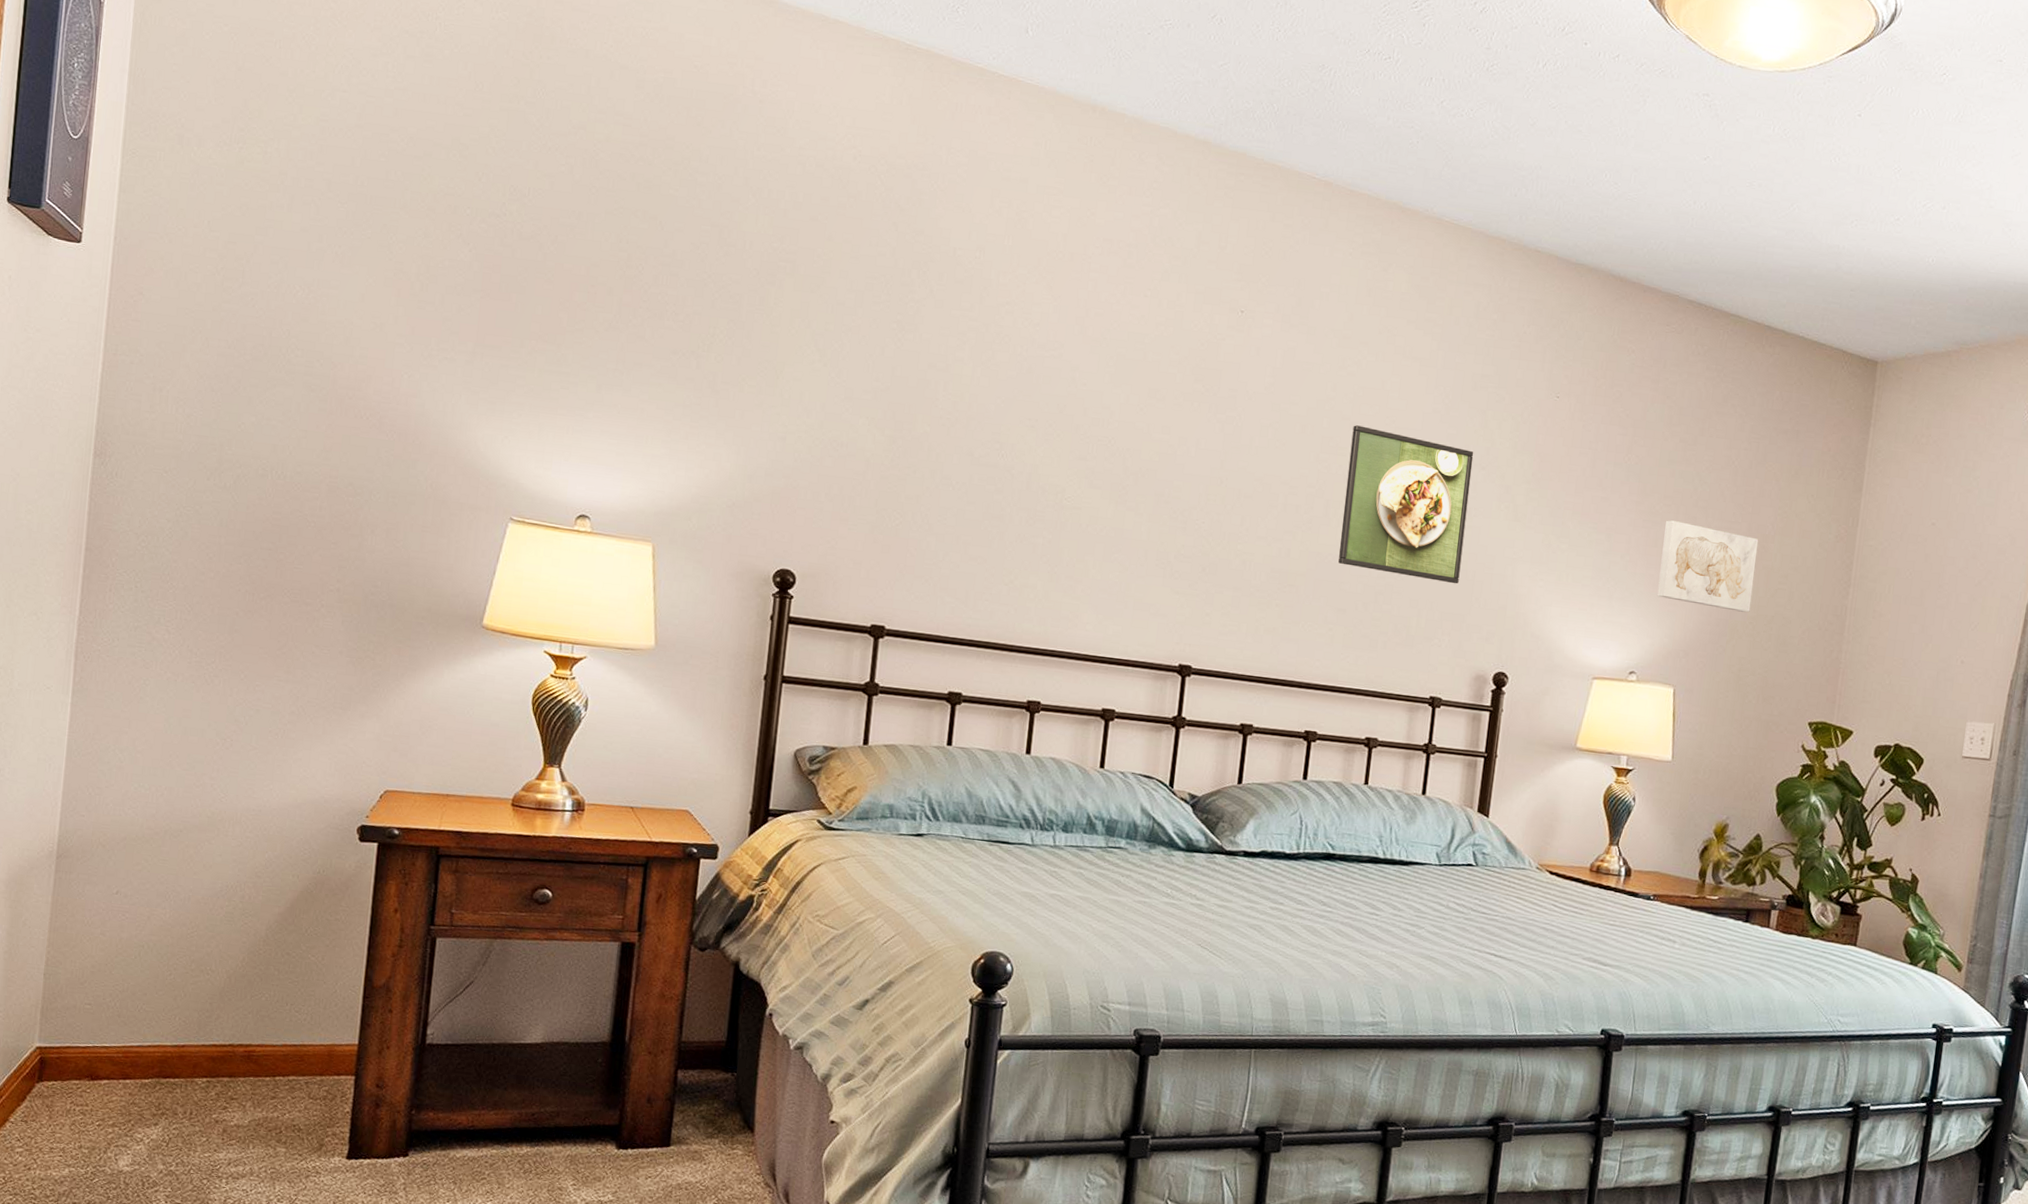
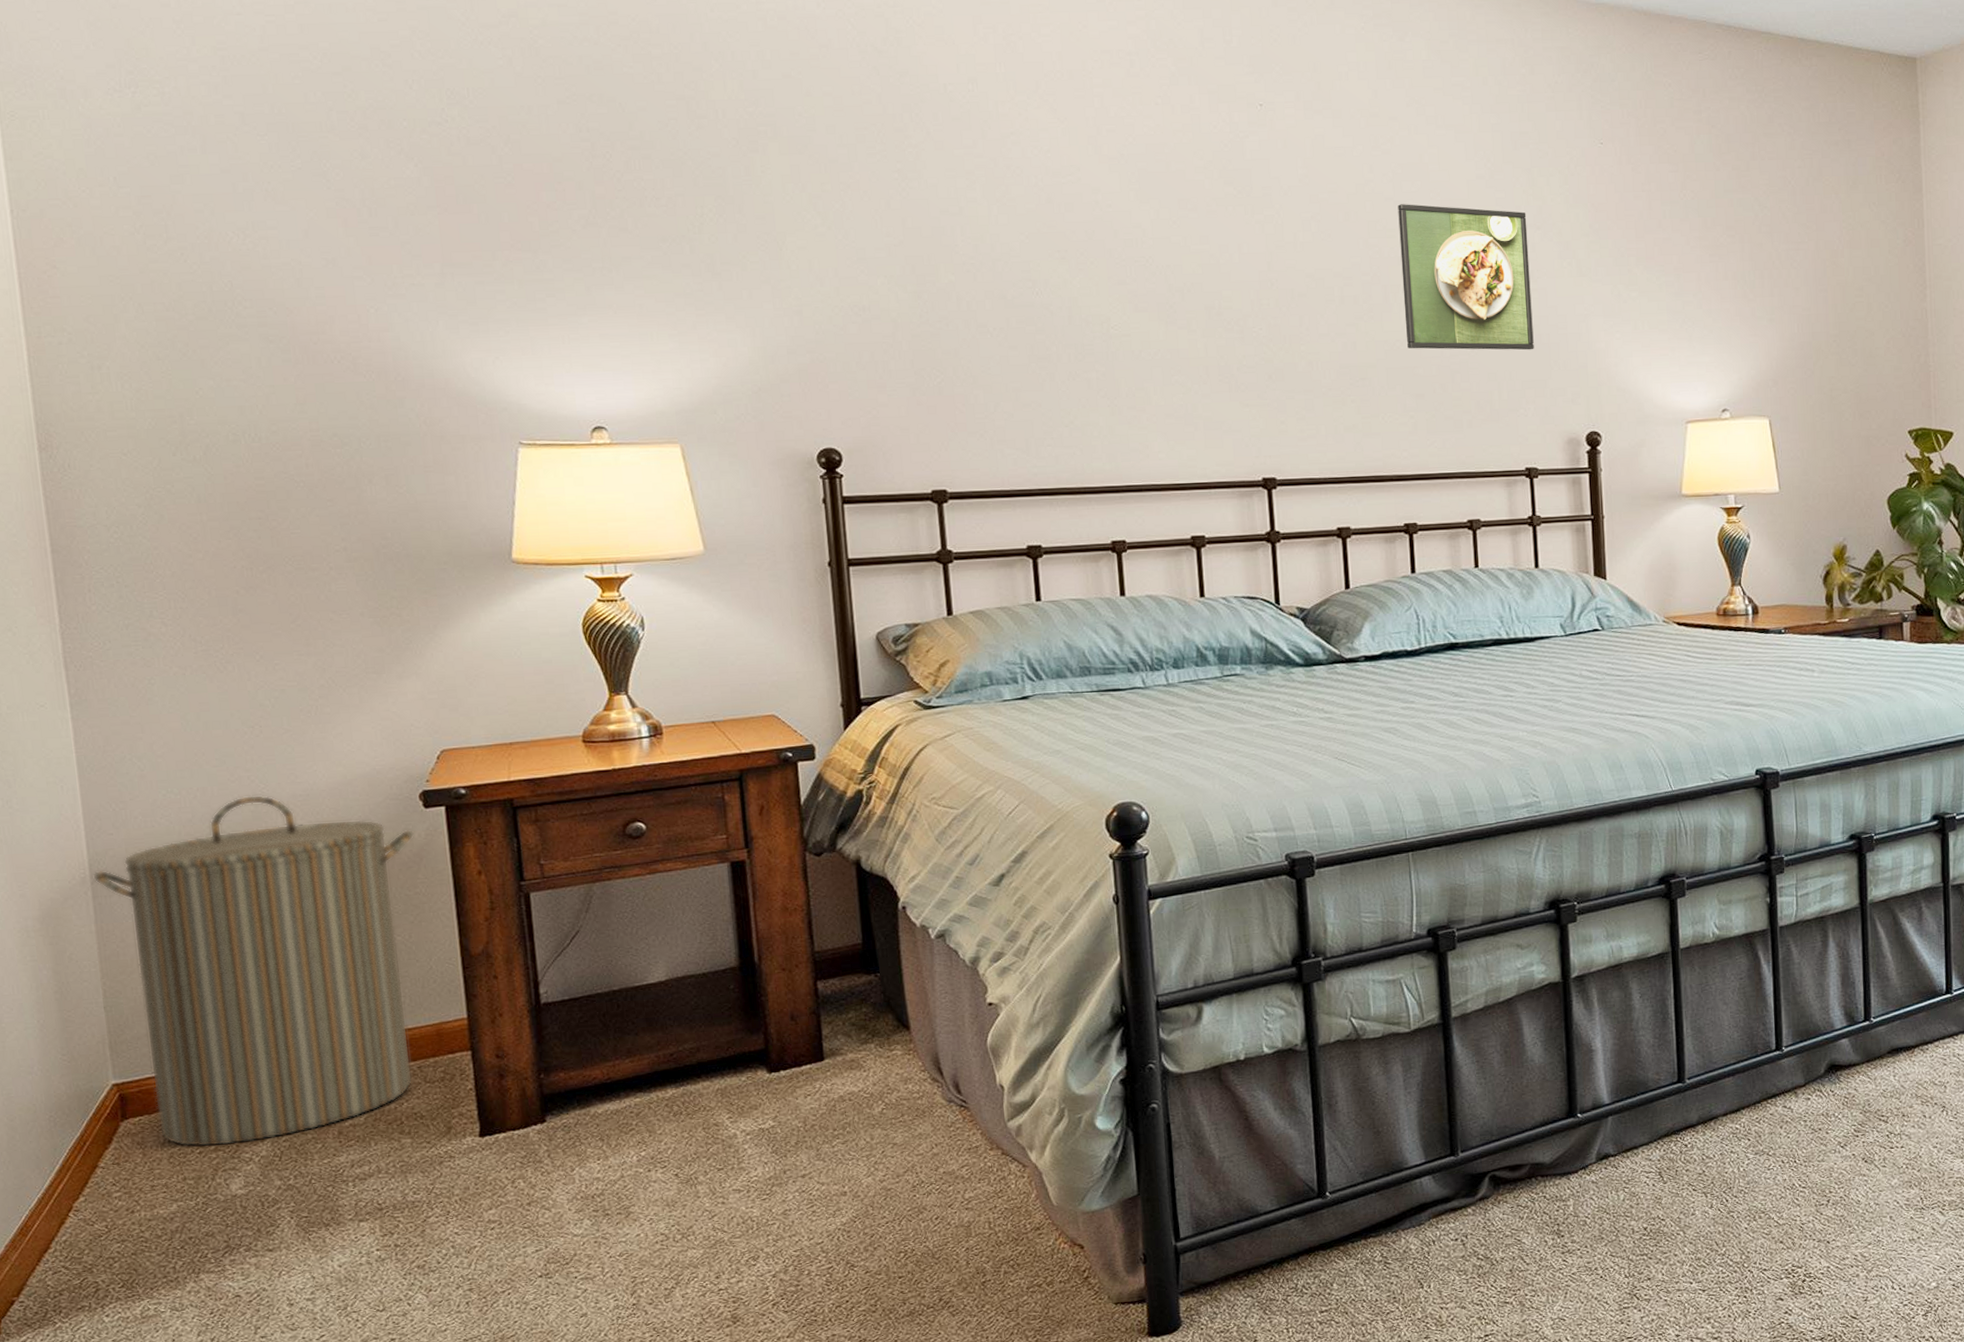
laundry hamper: none [59,801,345,1125] -> present [93,794,414,1147]
wall art: present [1657,520,1759,613] -> none [1733,250,1832,332]

